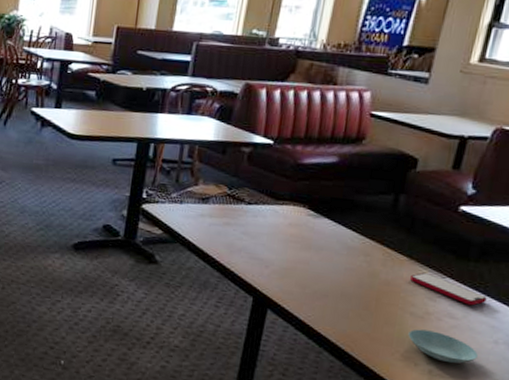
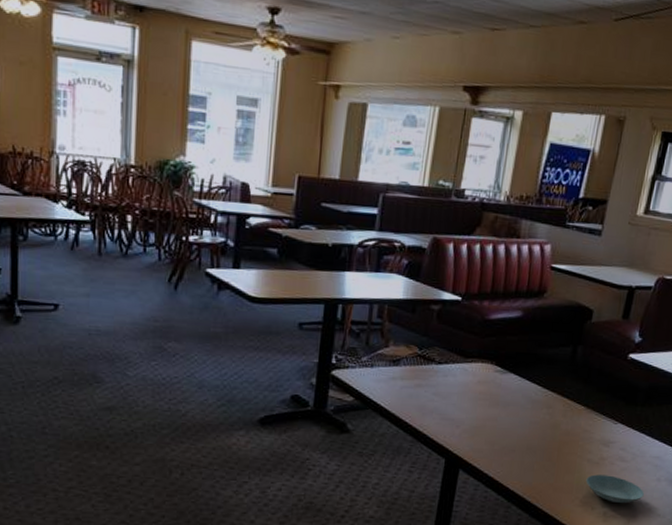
smartphone: present [410,273,487,306] -> none [587,421,652,448]

